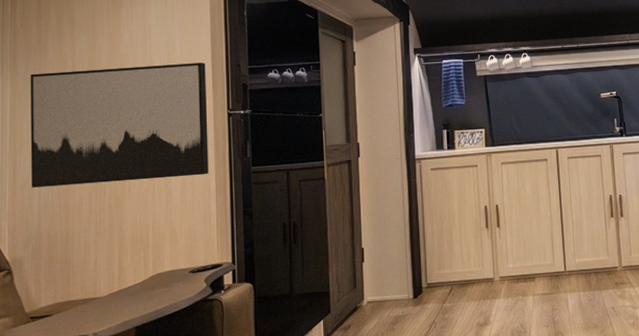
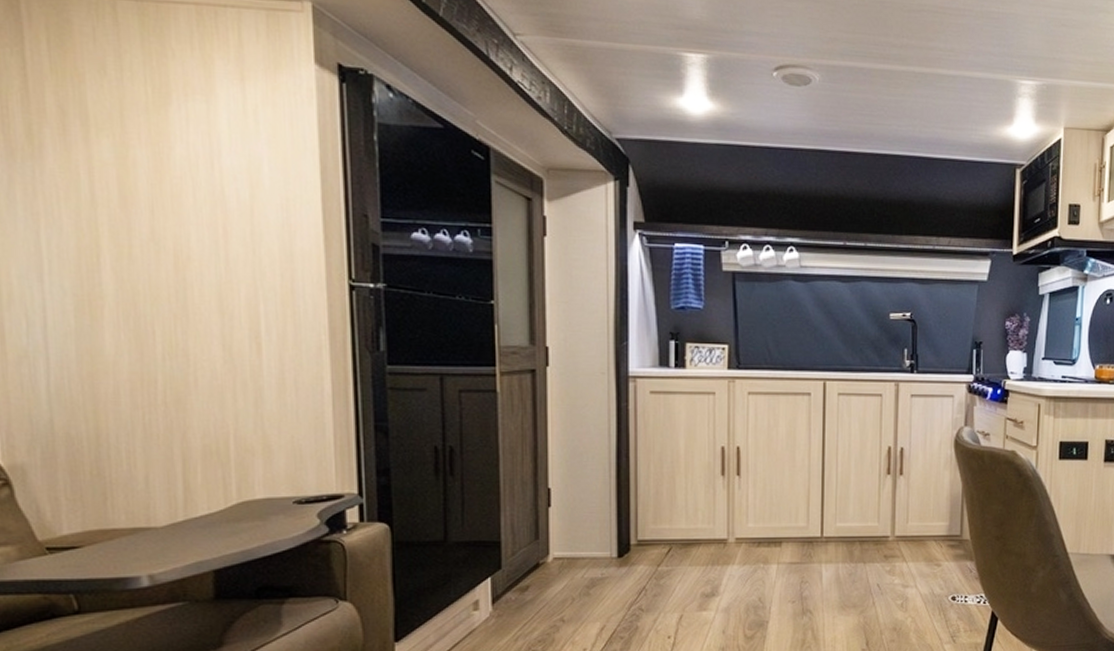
wall art: present [30,62,209,188] -> none [17,190,321,371]

